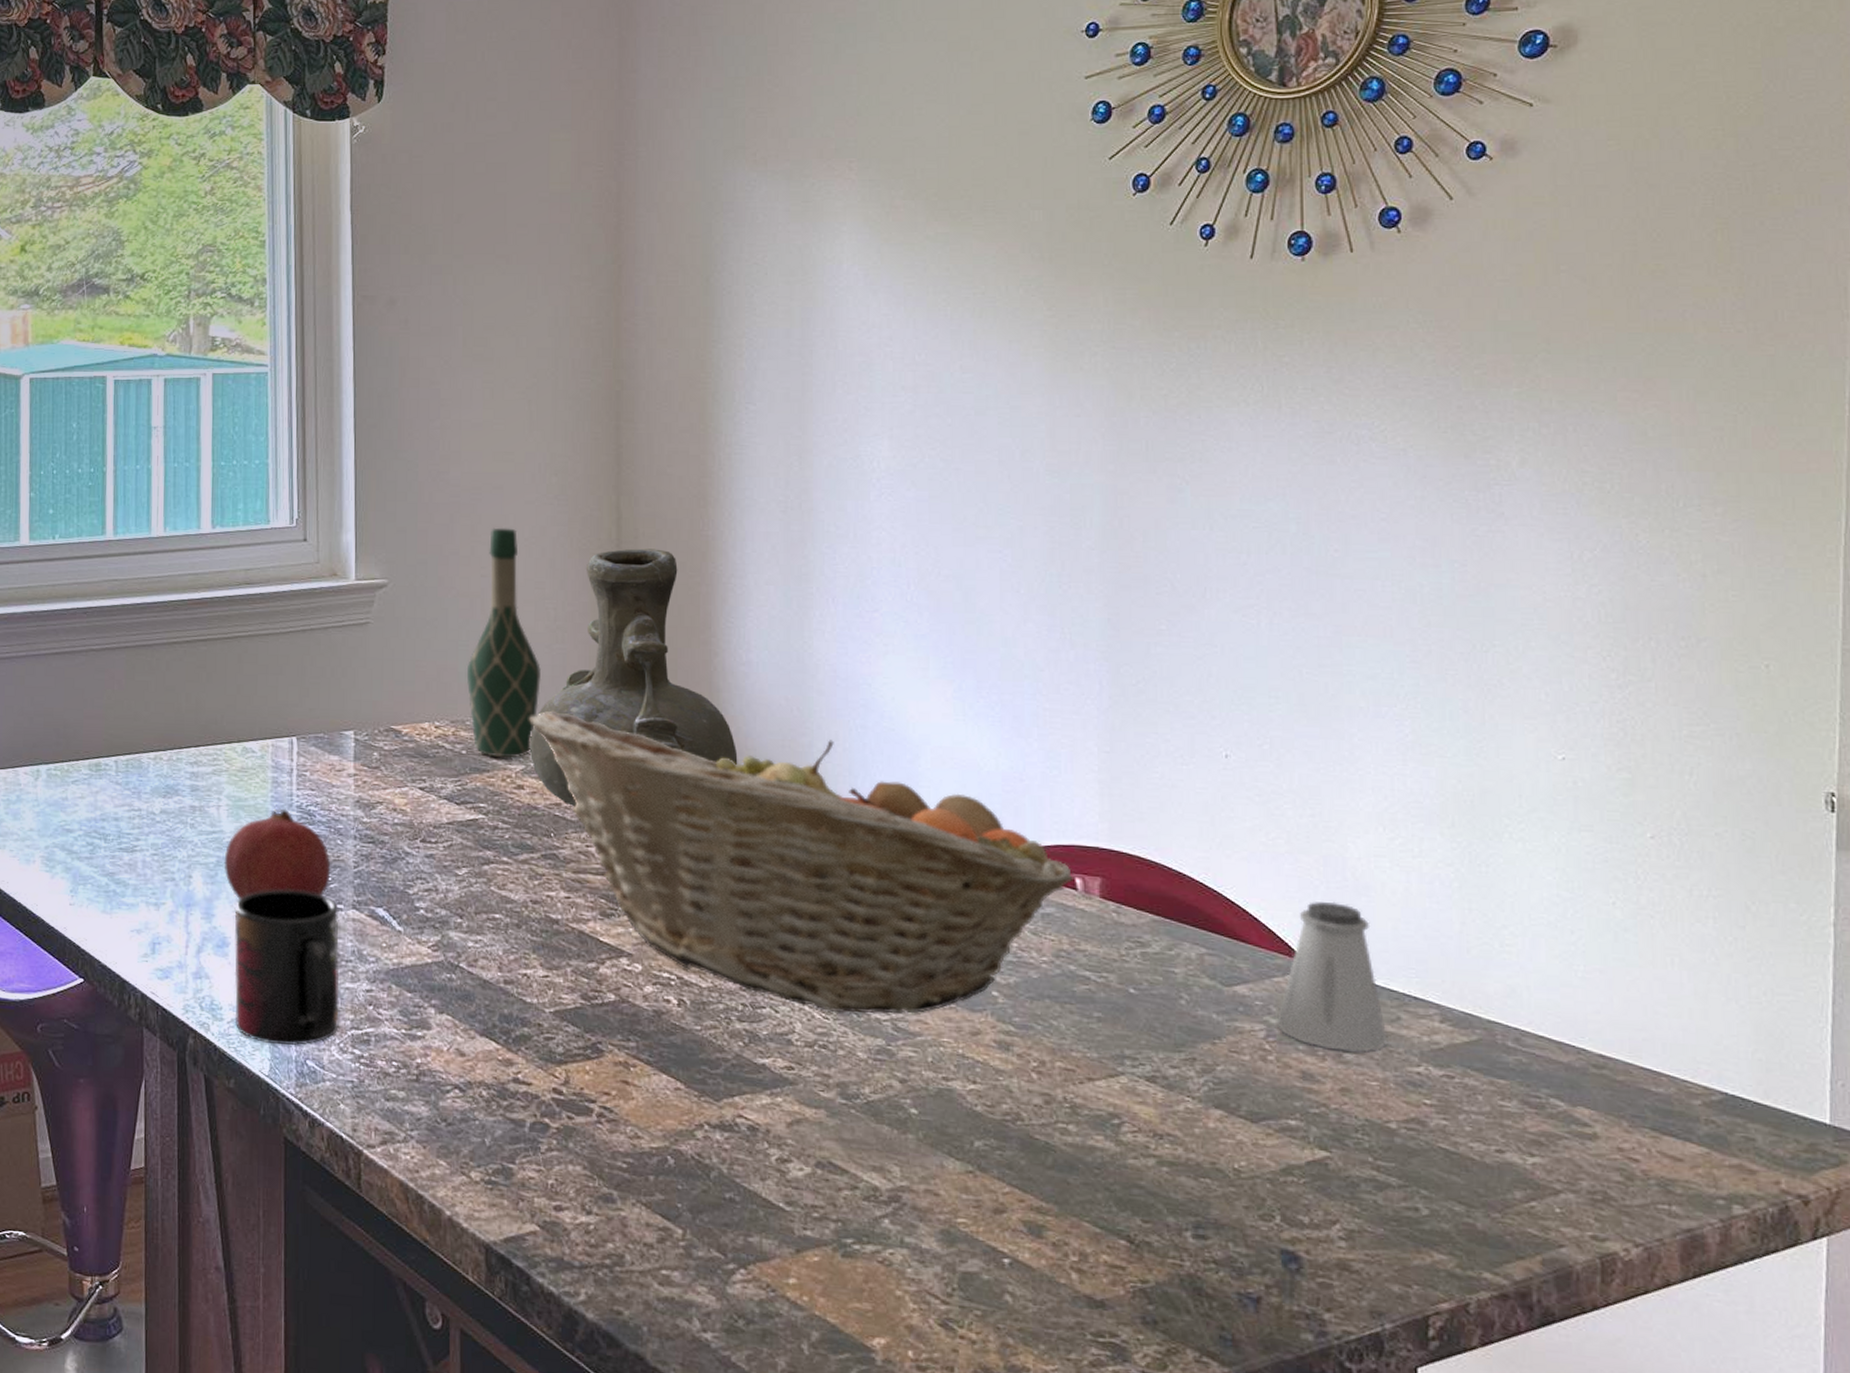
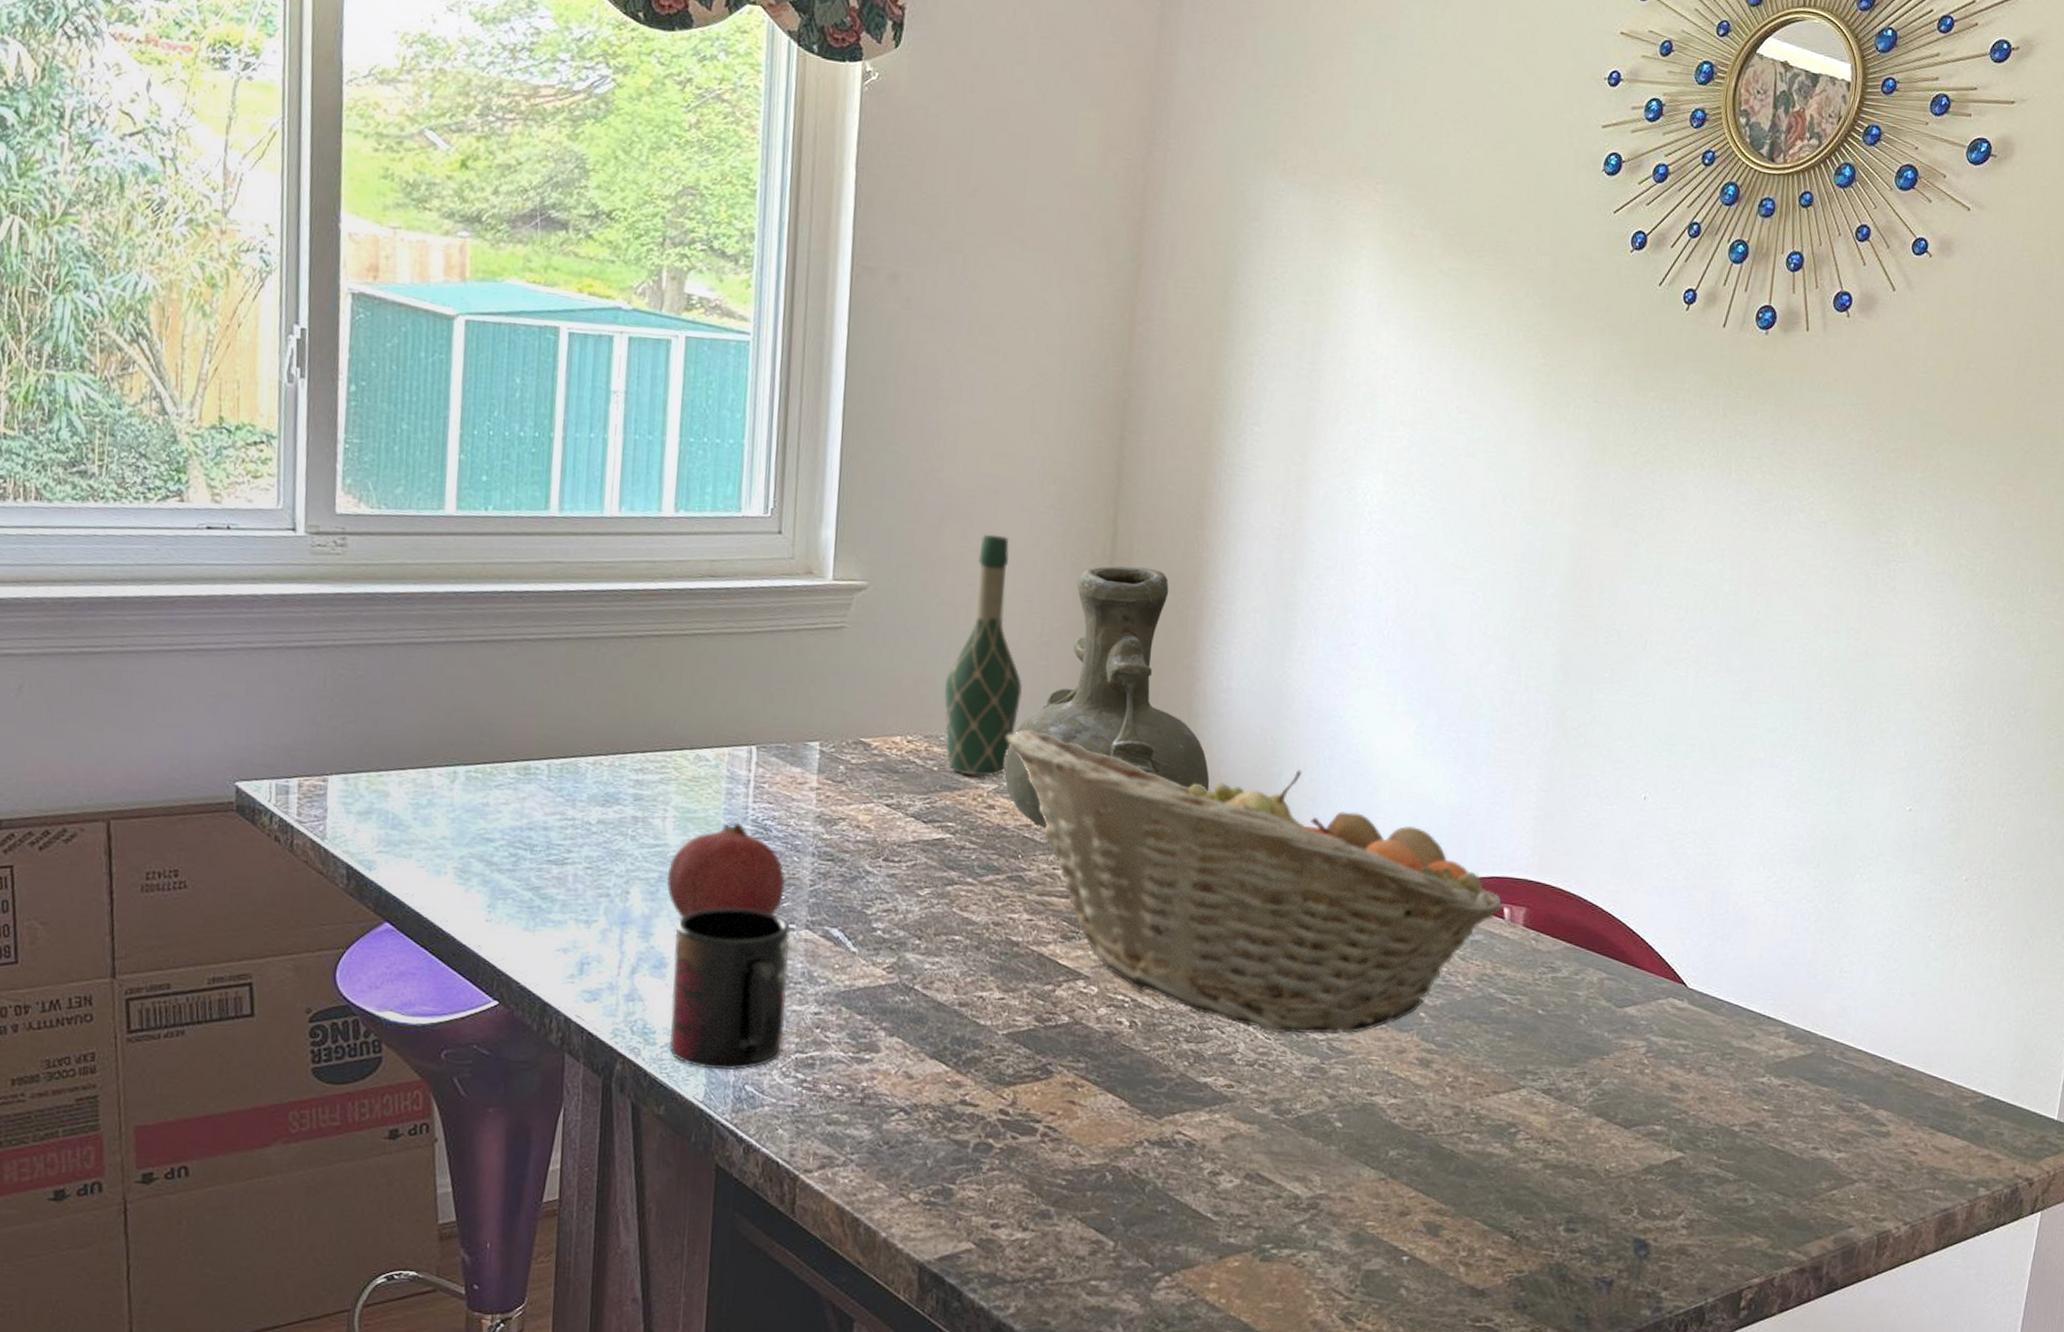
saltshaker: present [1276,901,1388,1052] -> none [1655,932,1743,1065]

